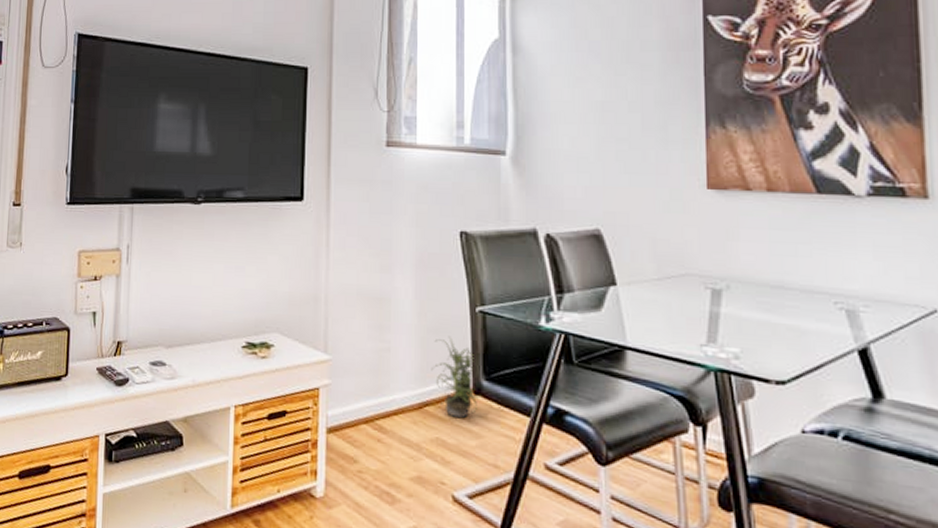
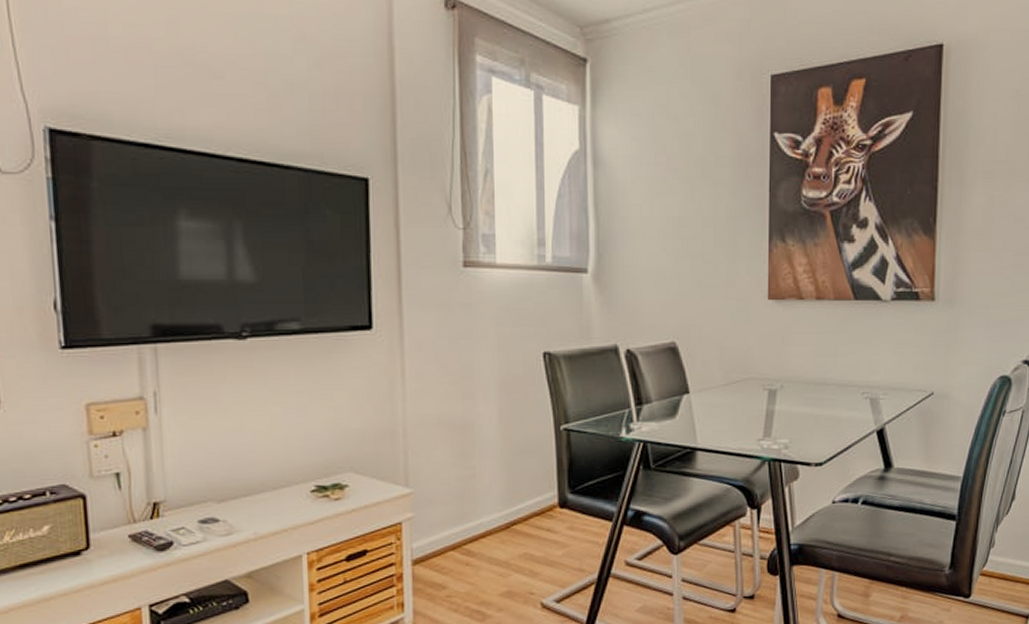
potted plant: present [431,335,479,419] -> none [517,455,564,532]

